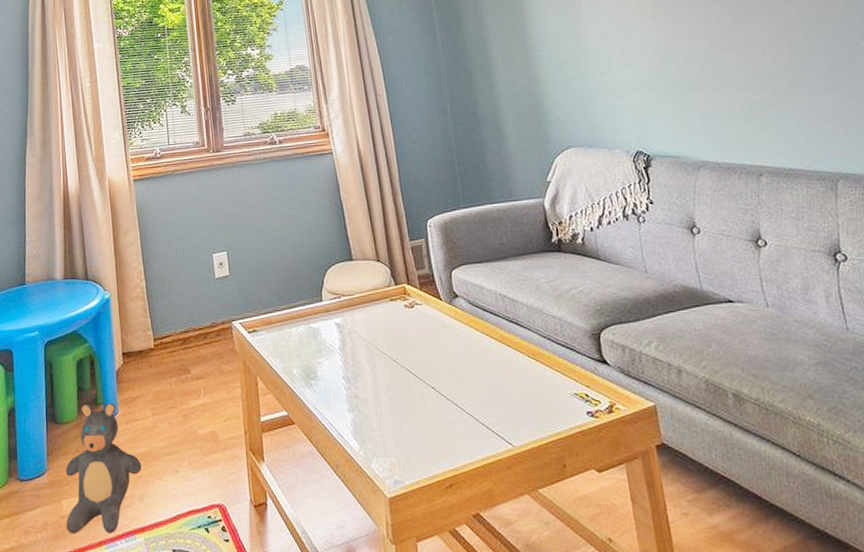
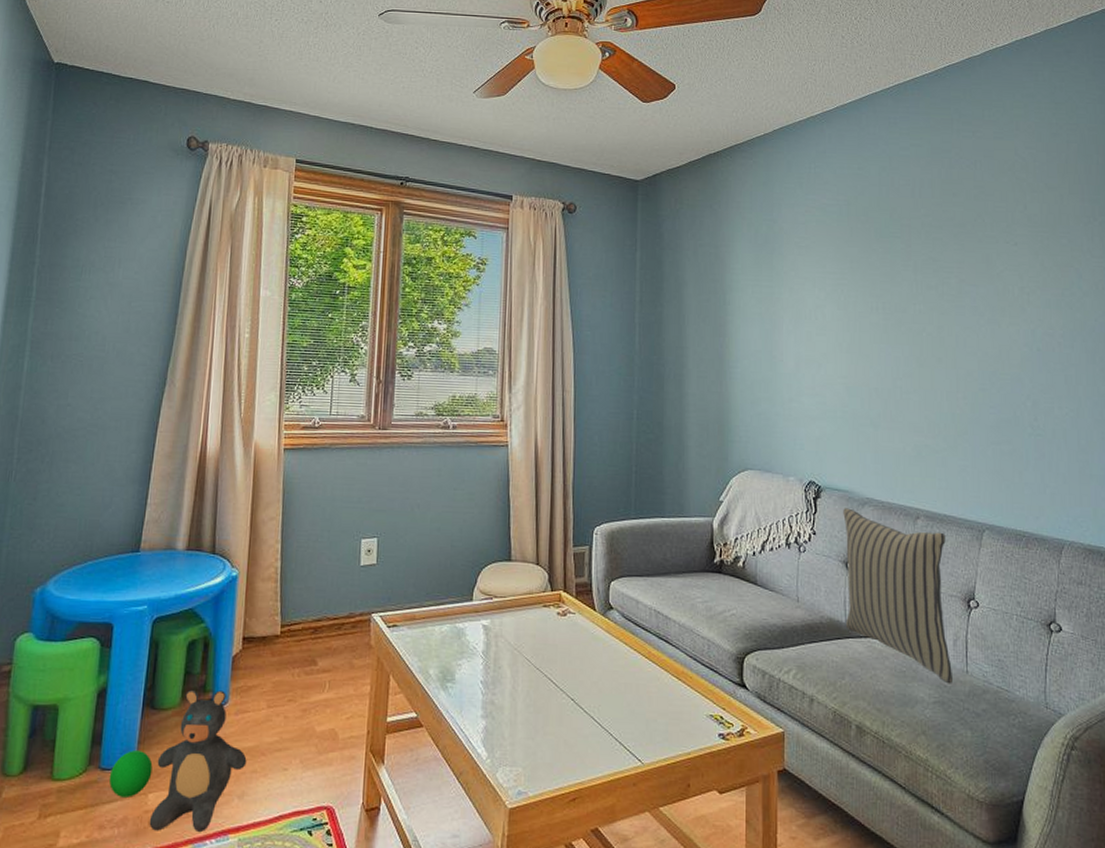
ball: none [27,462,62,505] -> present [108,750,153,797]
pillow: none [677,173,833,342] -> present [843,508,952,683]

